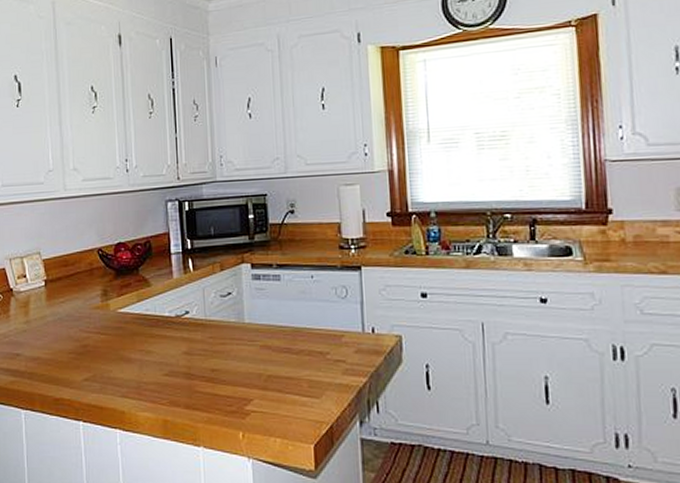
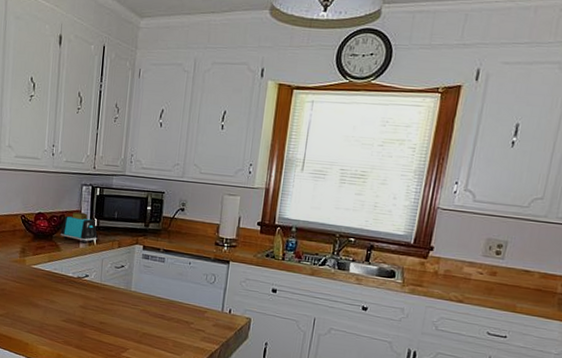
toaster: none [147,234,193,272] -> present [60,212,98,244]

